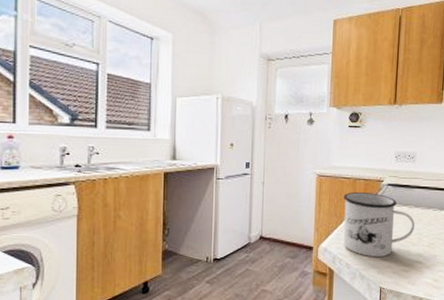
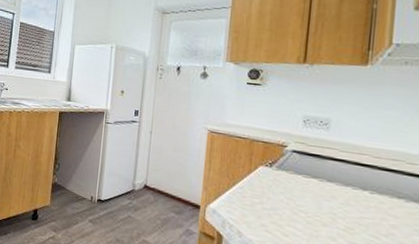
mug: present [343,192,416,258] -> none [235,153,328,232]

